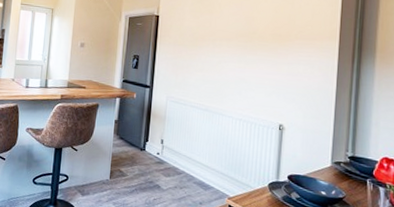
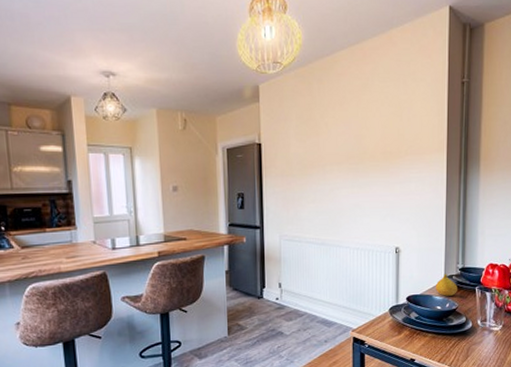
fruit: none [320,159,346,183] -> present [435,274,457,296]

